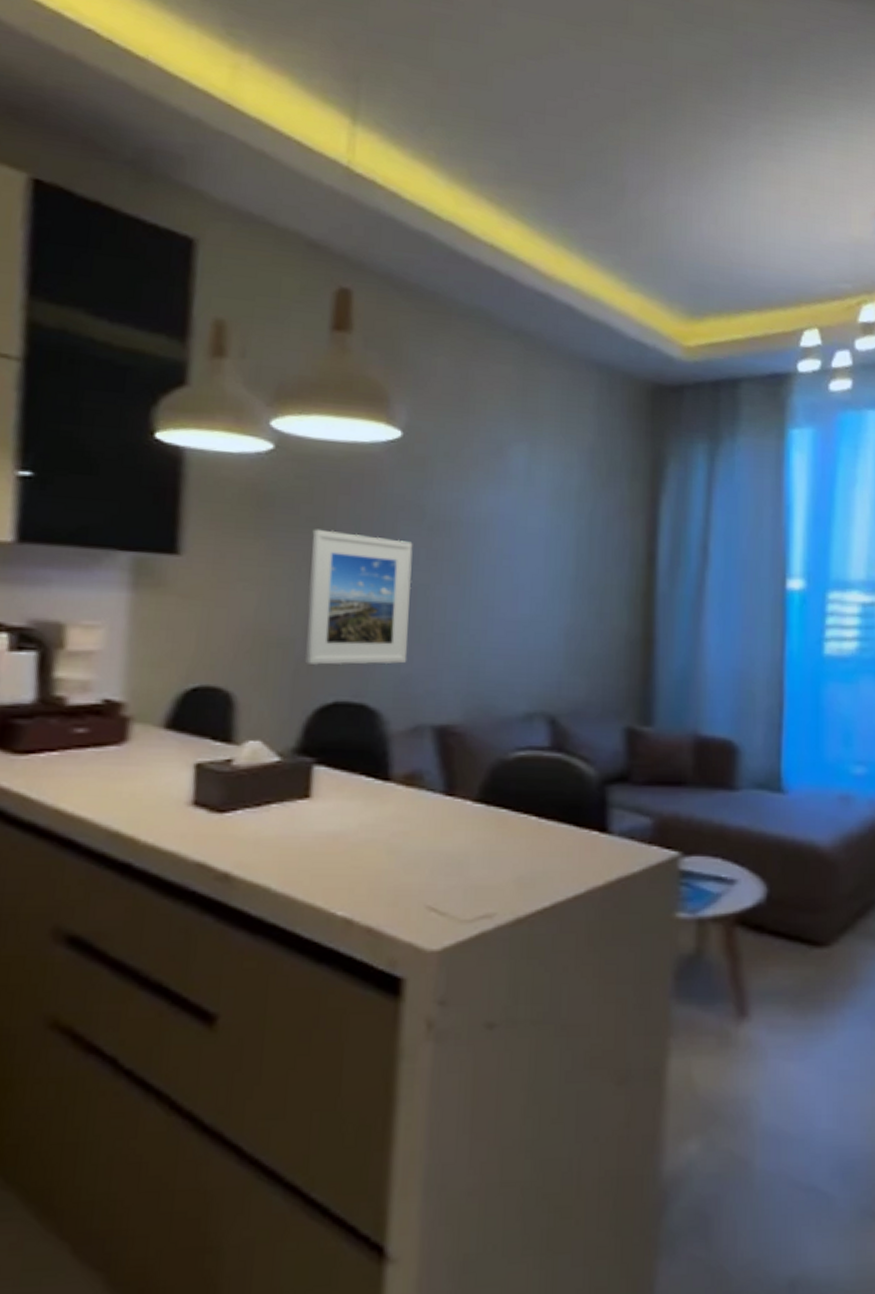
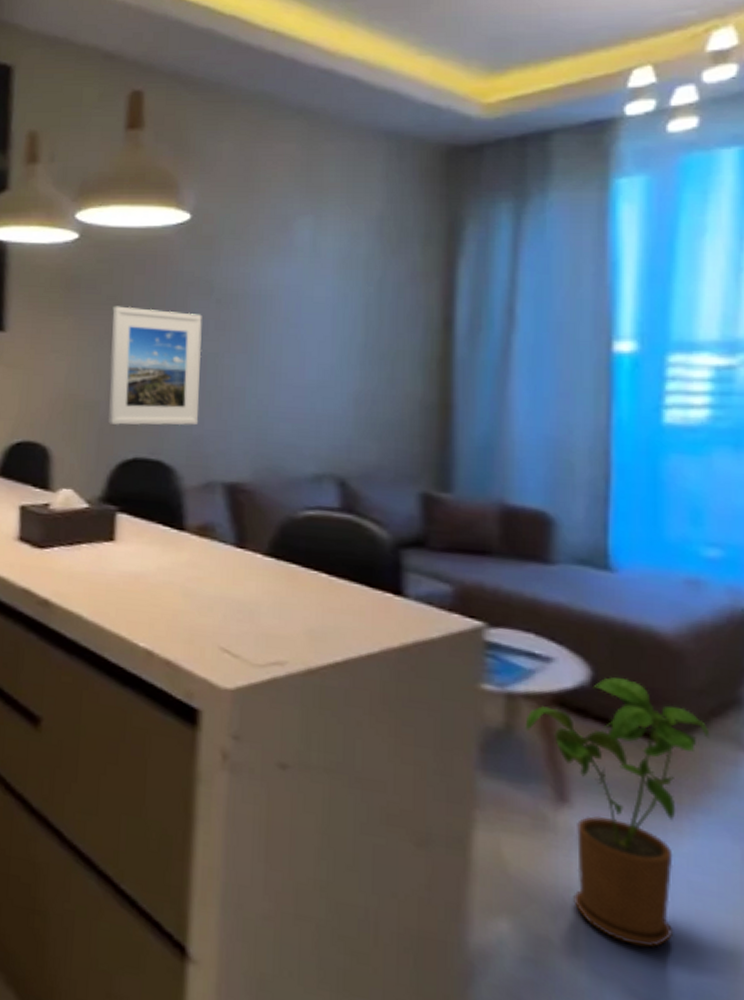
house plant: none [712,891,856,1140] -> present [525,676,710,947]

